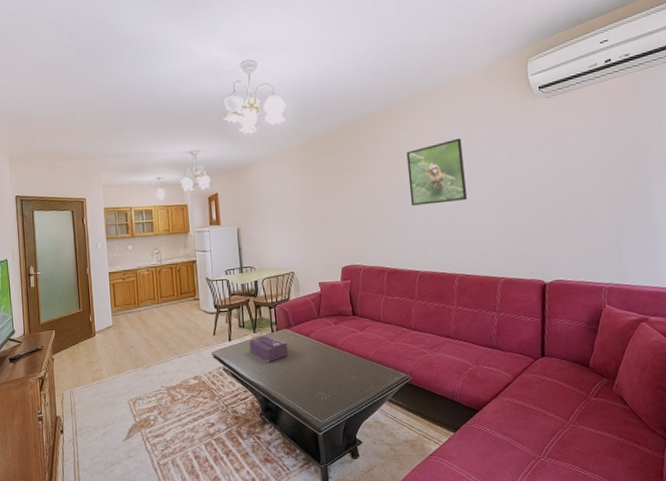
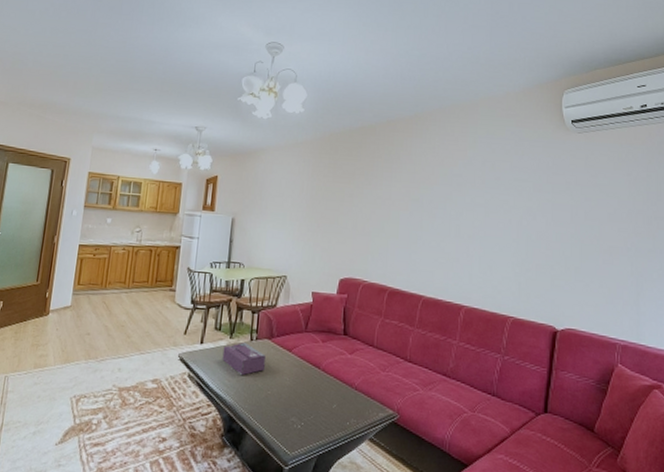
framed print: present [406,138,468,206] -> none [424,159,486,226]

